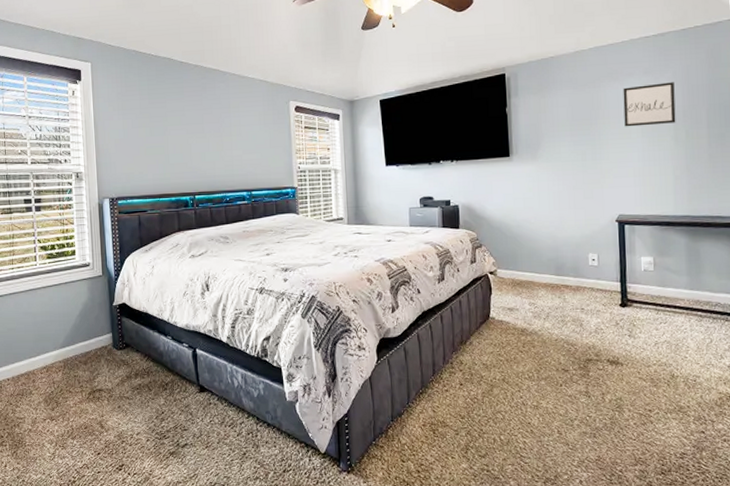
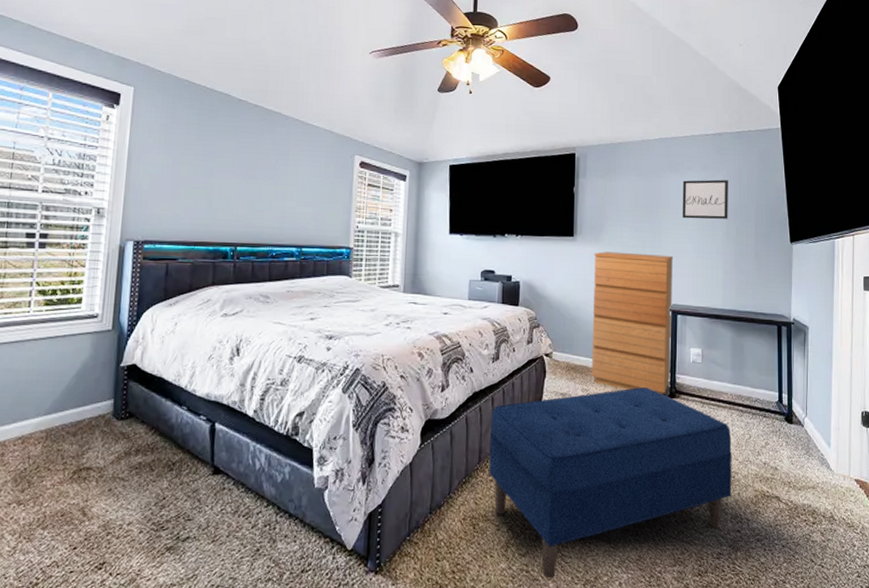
bench: none [441,298,694,477] -> present [489,387,732,579]
dresser: none [532,166,621,304] -> present [591,251,674,394]

